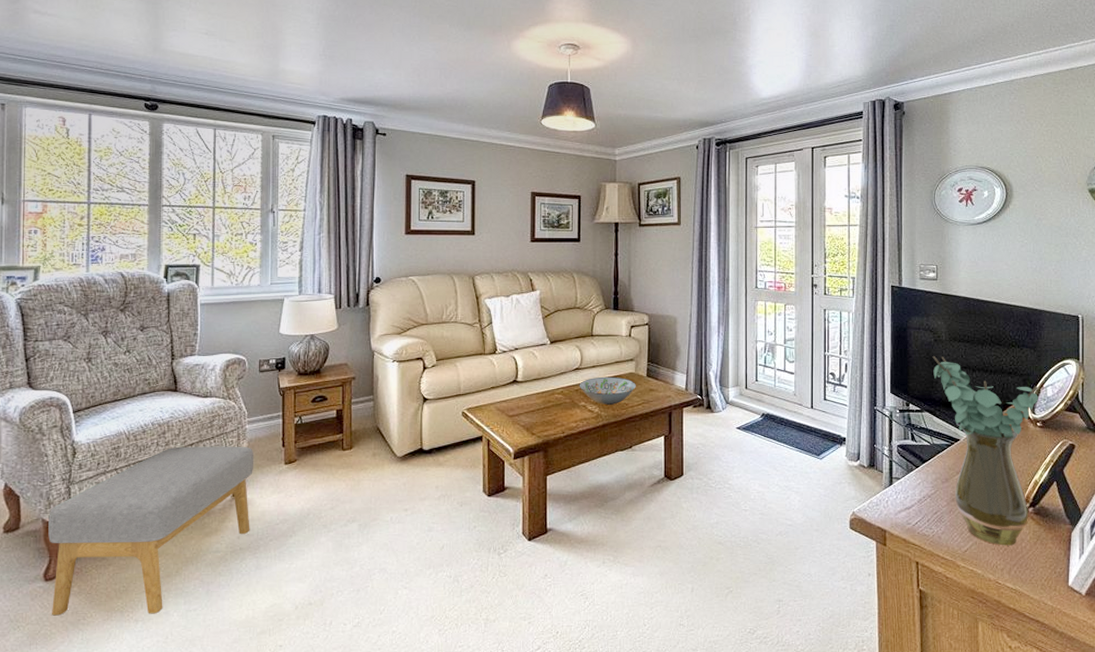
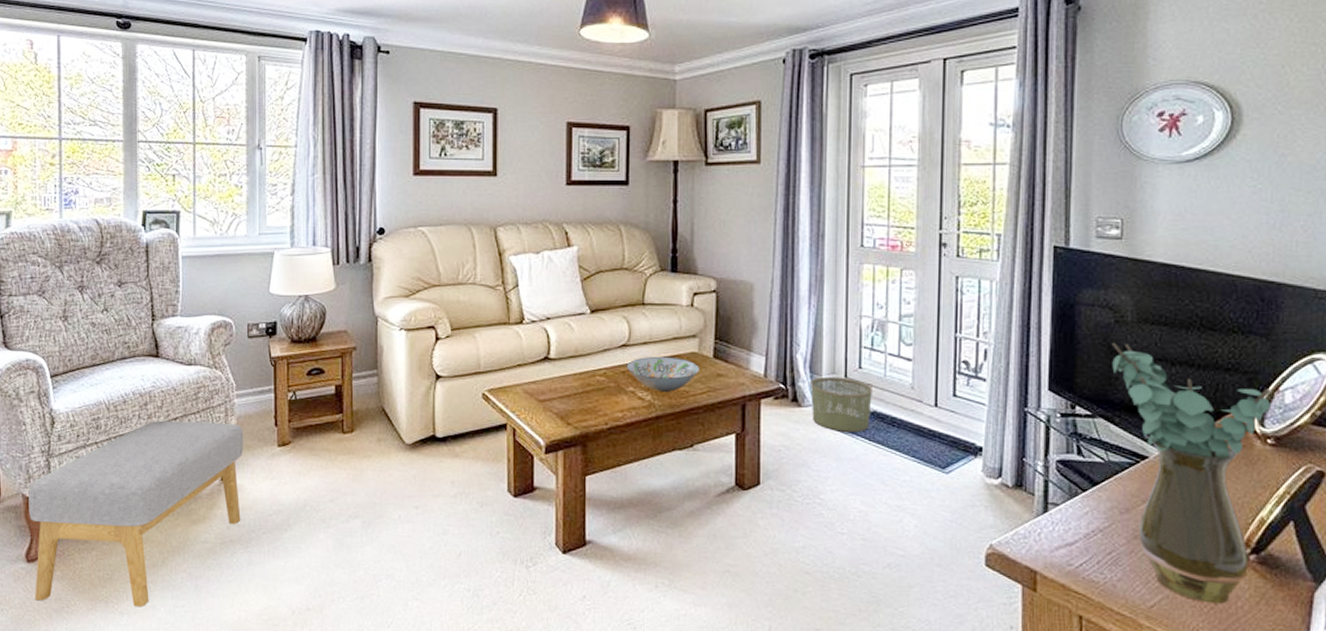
basket: none [719,388,767,431] -> present [809,376,874,432]

